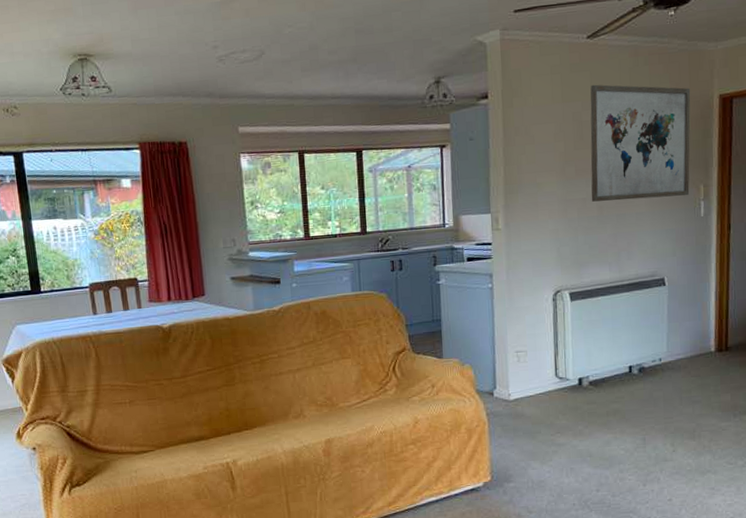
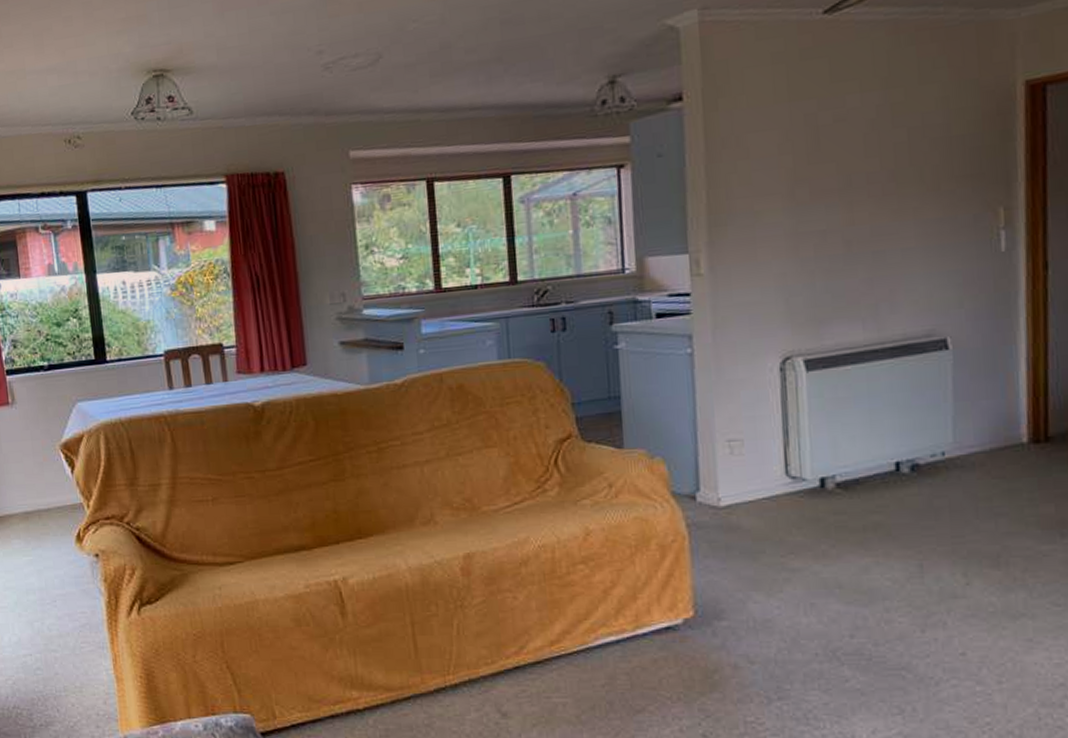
wall art: present [590,84,691,202] -> none [829,73,983,235]

